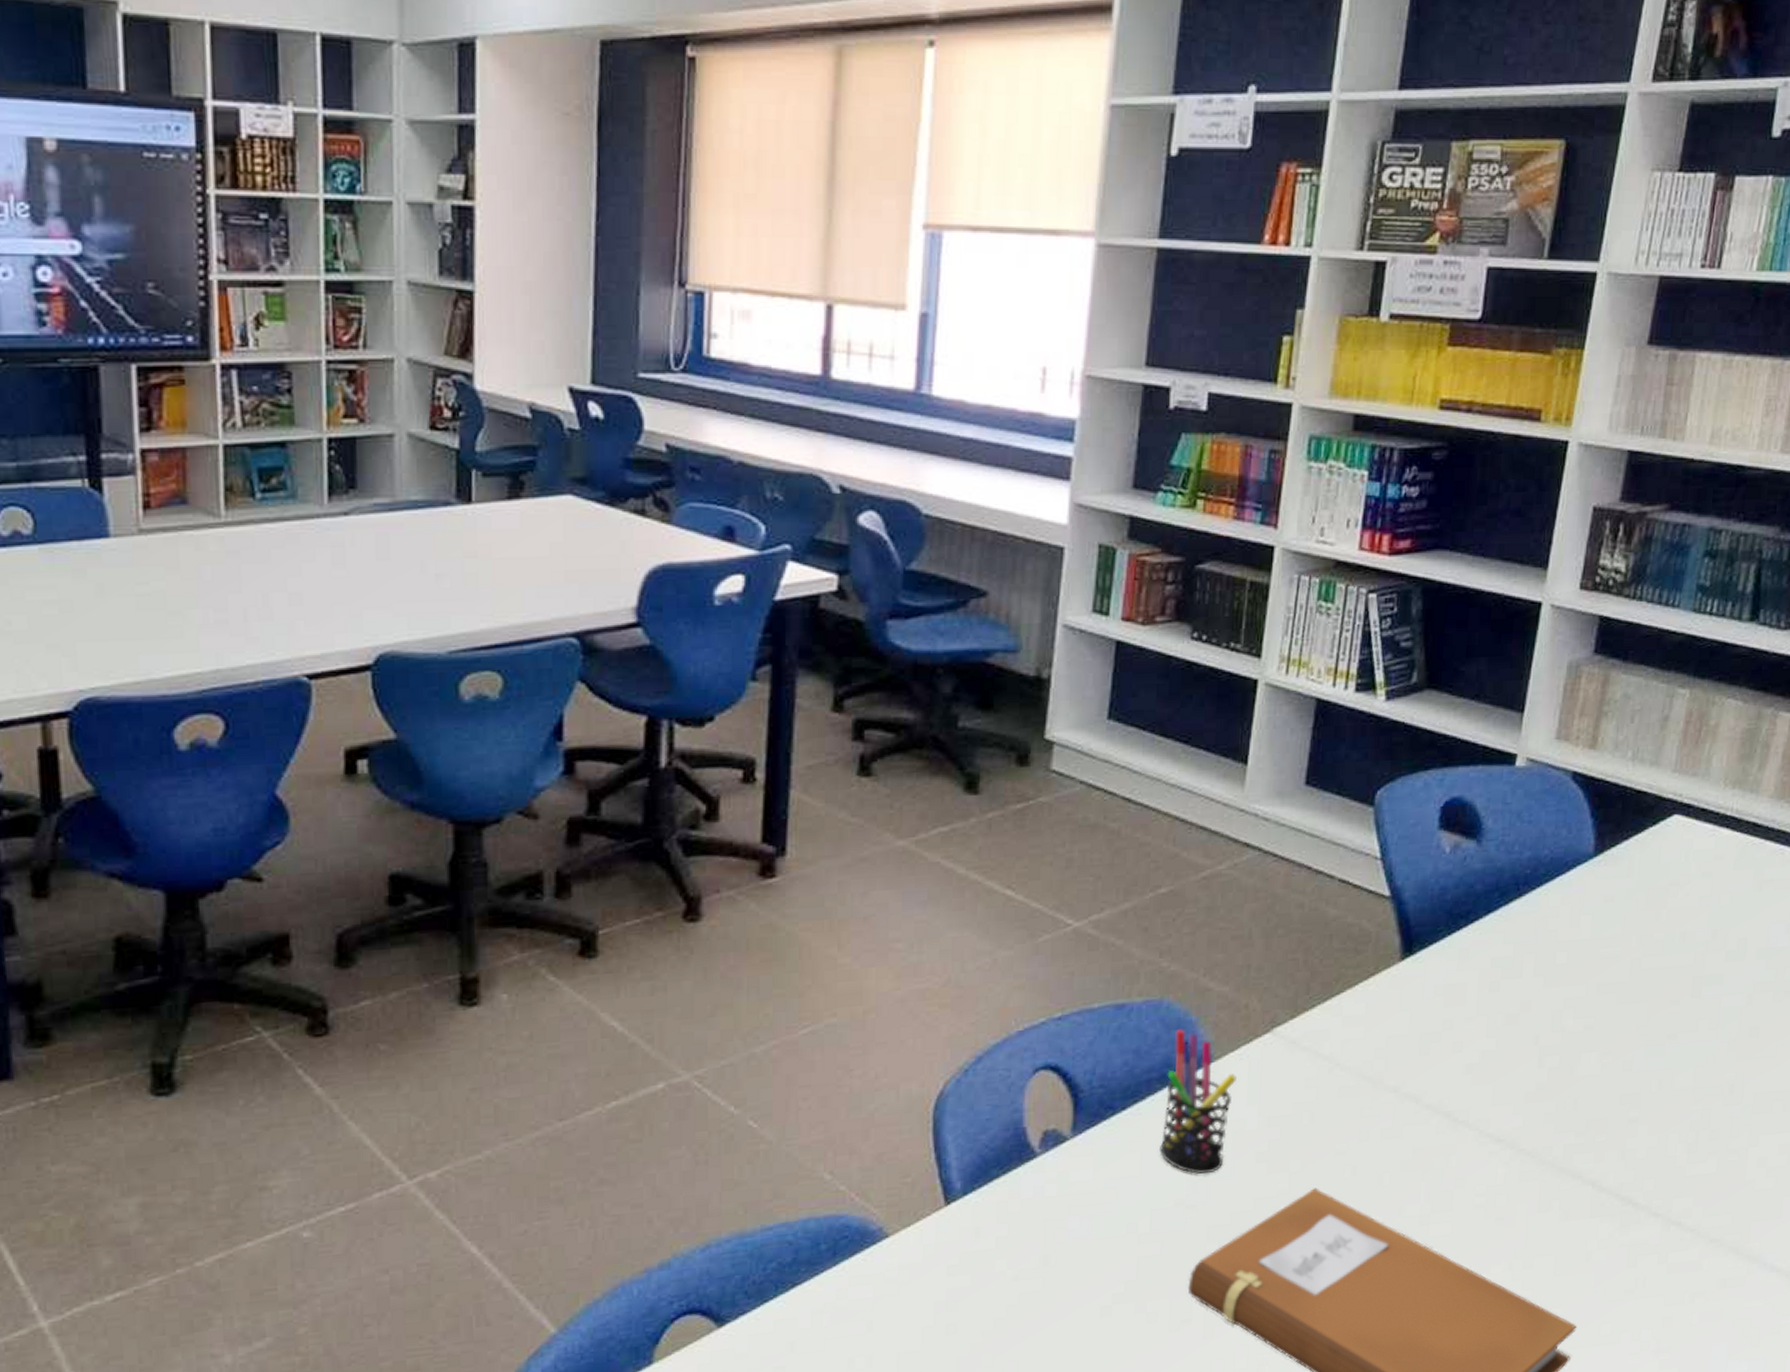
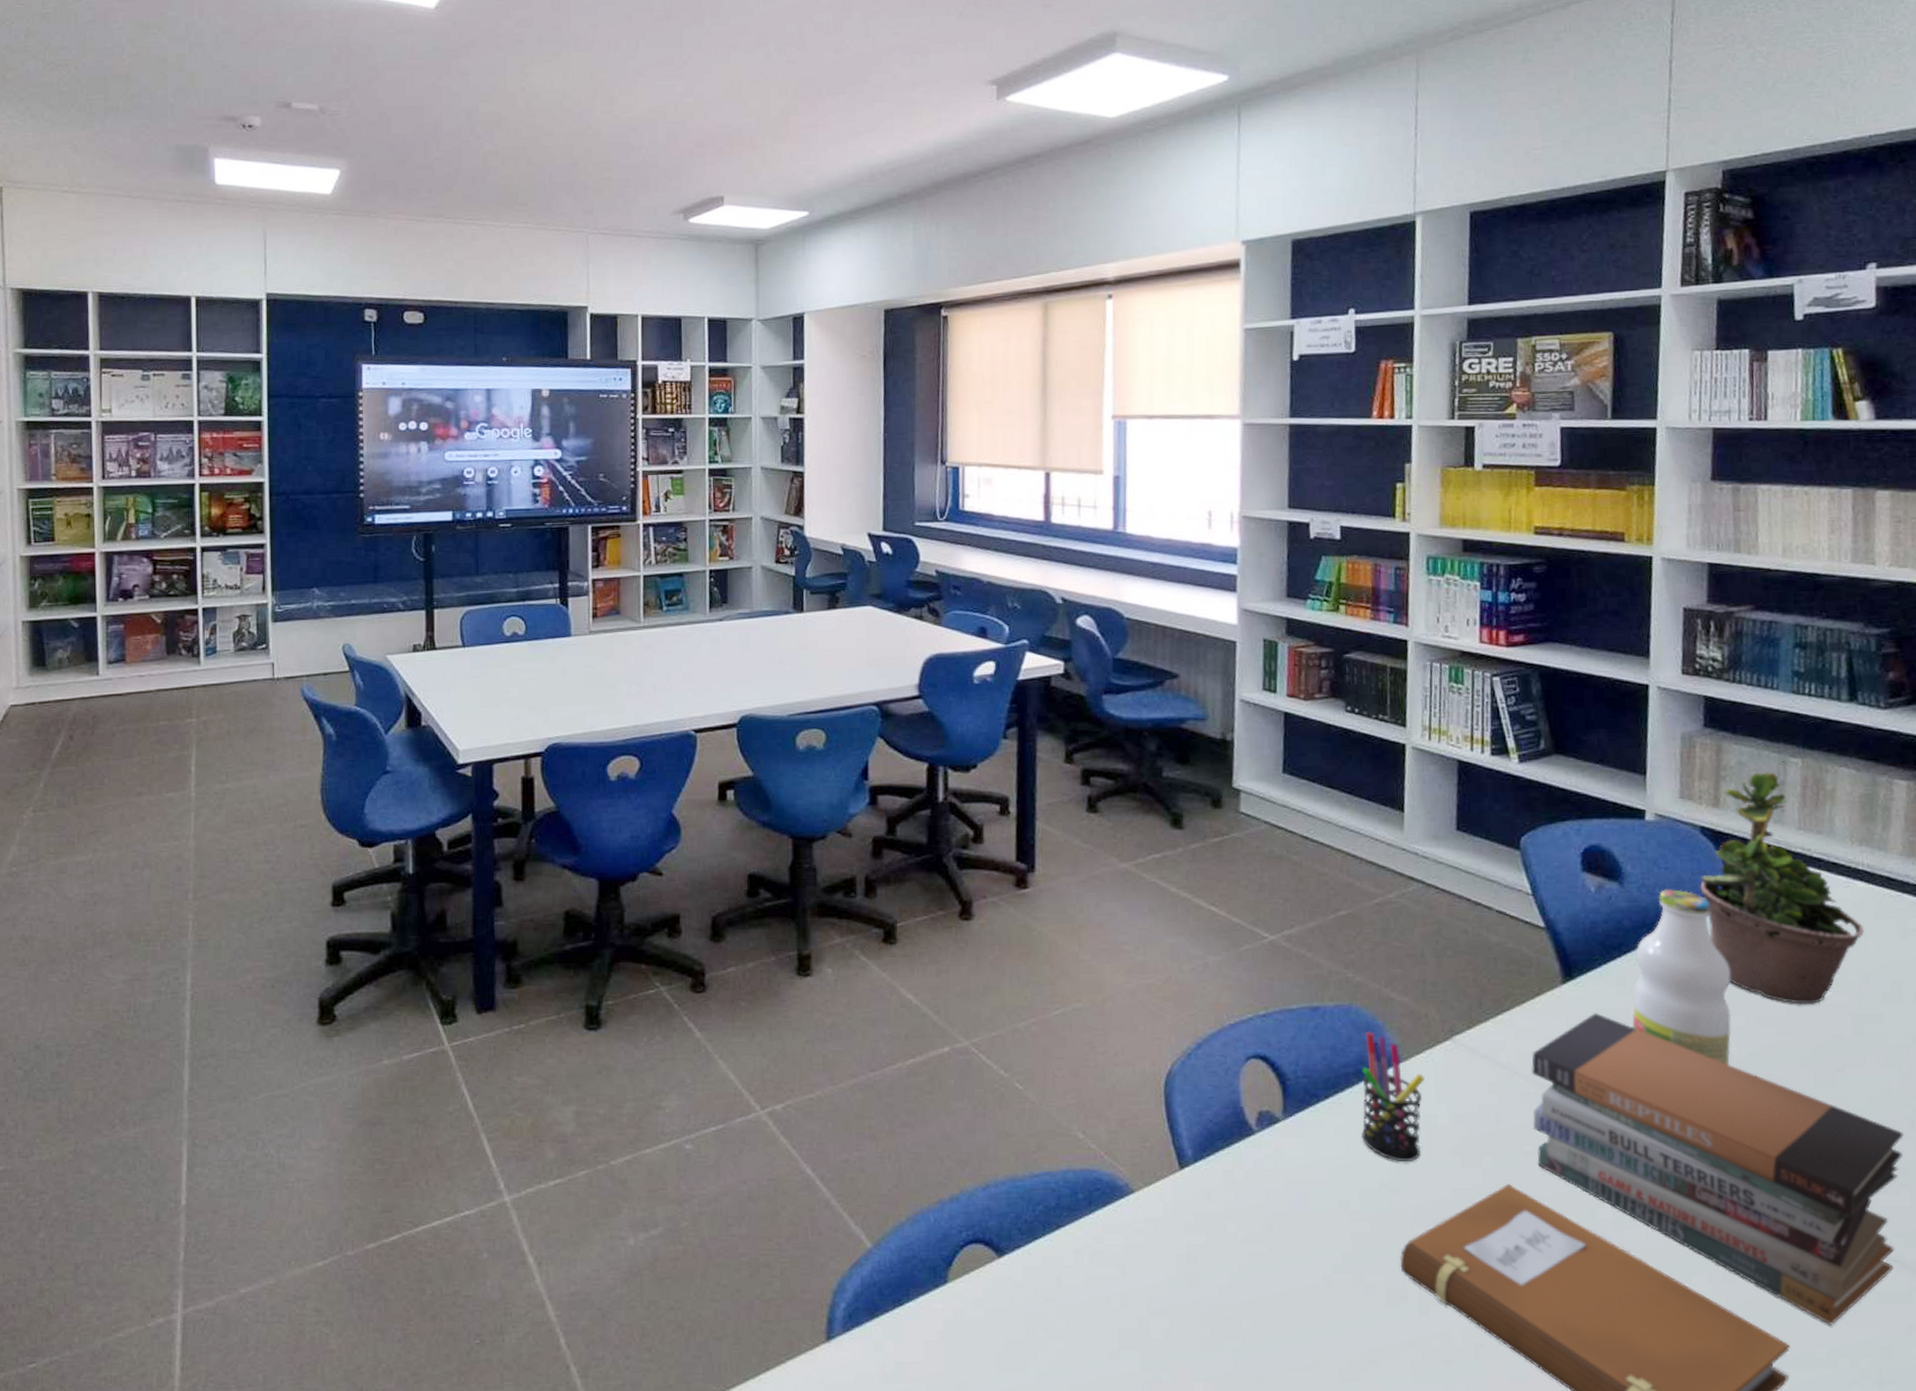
book stack: none [1348,991,1722,1302] -> present [1531,1013,1904,1325]
bottle: none [1468,845,1580,1040] -> present [1632,889,1732,1065]
potted plant: none [1562,690,1722,969] -> present [1700,759,1865,1004]

